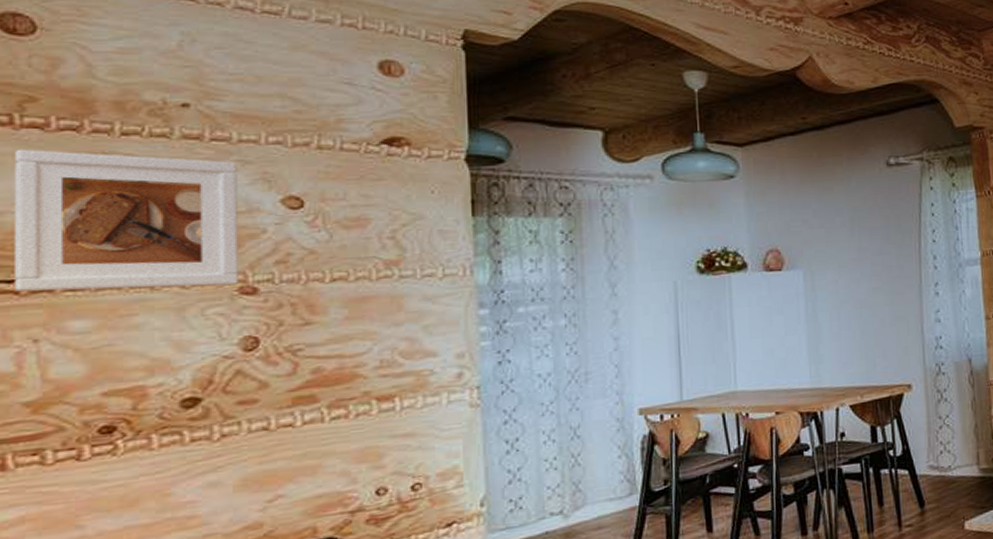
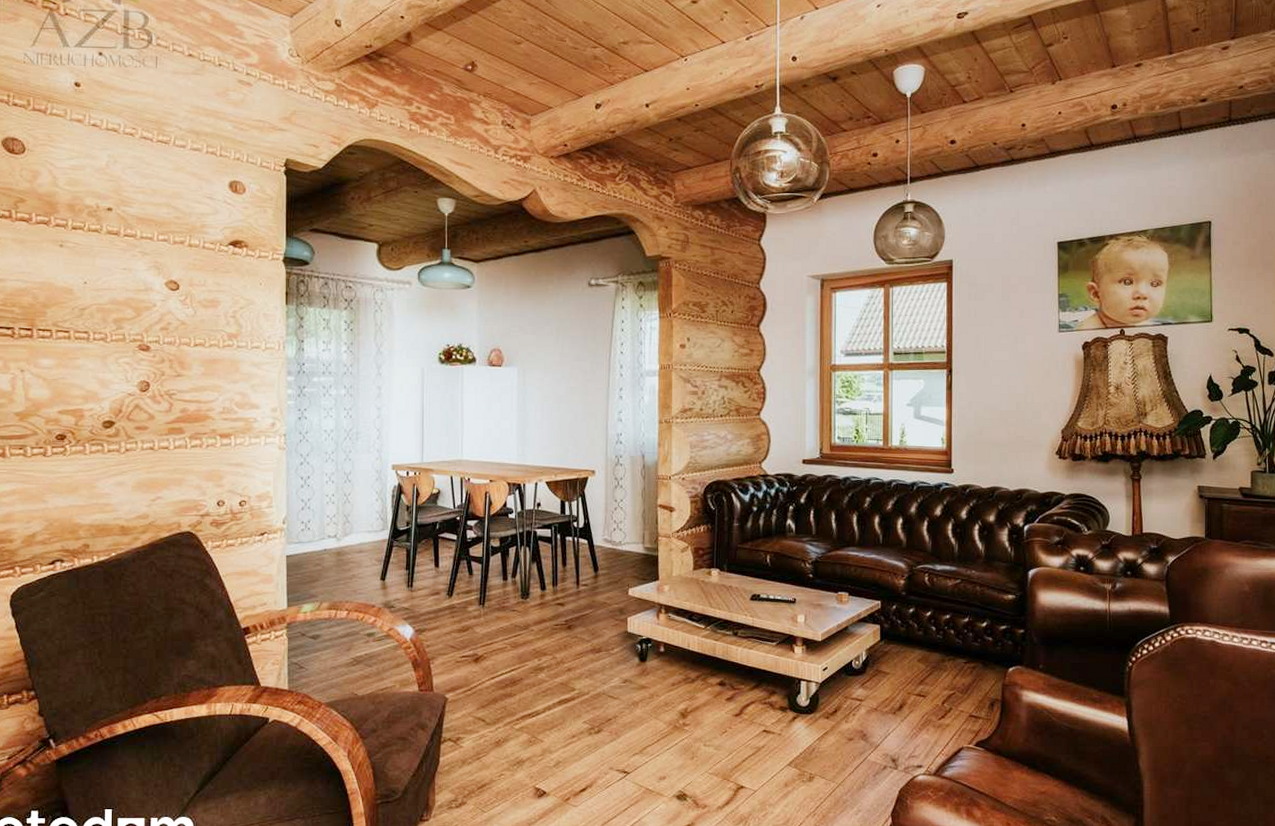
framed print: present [13,149,238,292] -> none [11,235,140,343]

